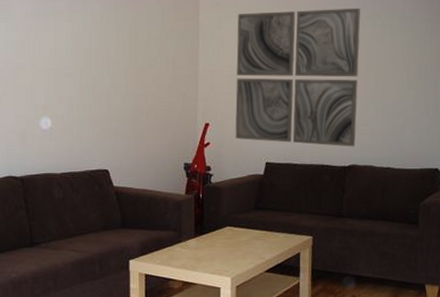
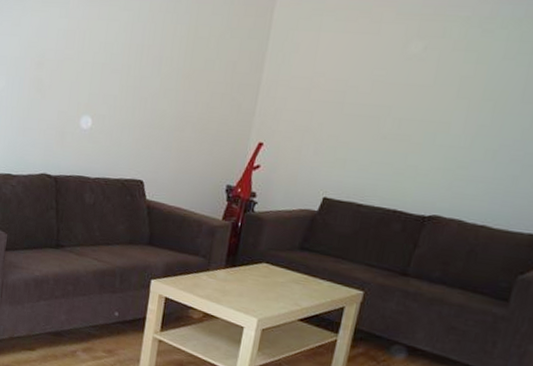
wall art: present [235,7,361,147] -> none [291,11,495,194]

